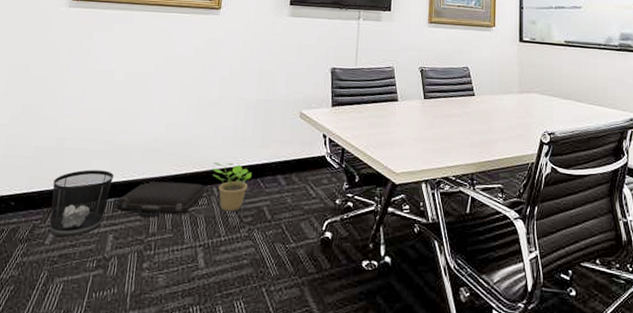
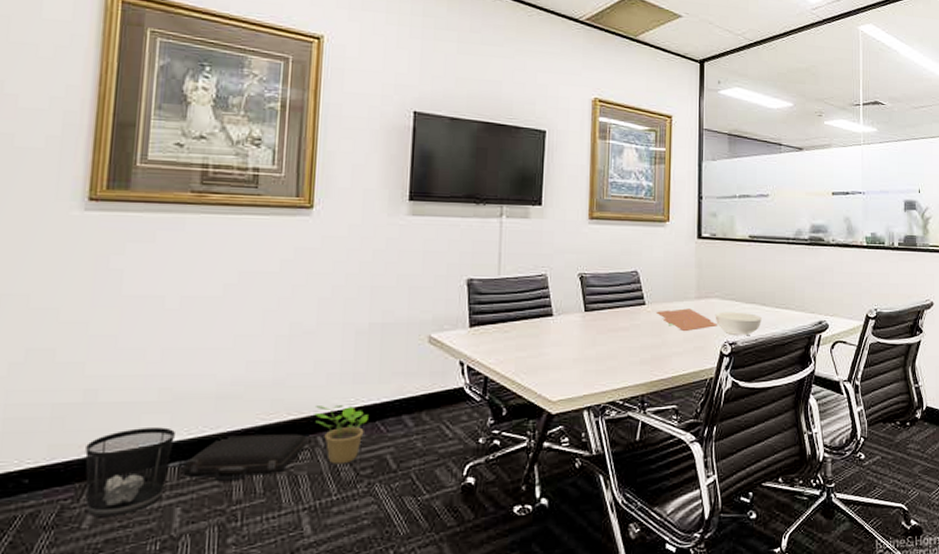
papers: none [483,100,537,121] -> present [656,308,717,332]
bowl: none [535,105,577,128] -> present [715,311,762,336]

